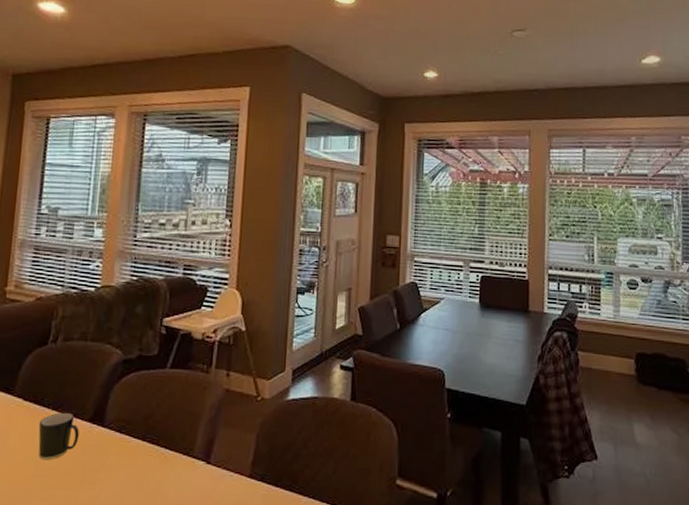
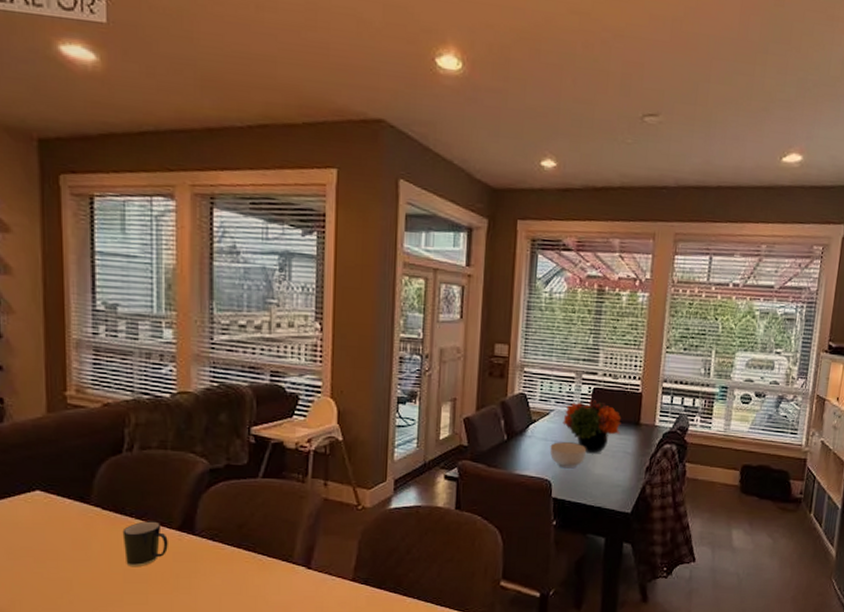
bowl: none [441,330,478,358] -> present [550,442,587,469]
flower arrangement: none [453,287,510,342] -> present [563,399,622,454]

